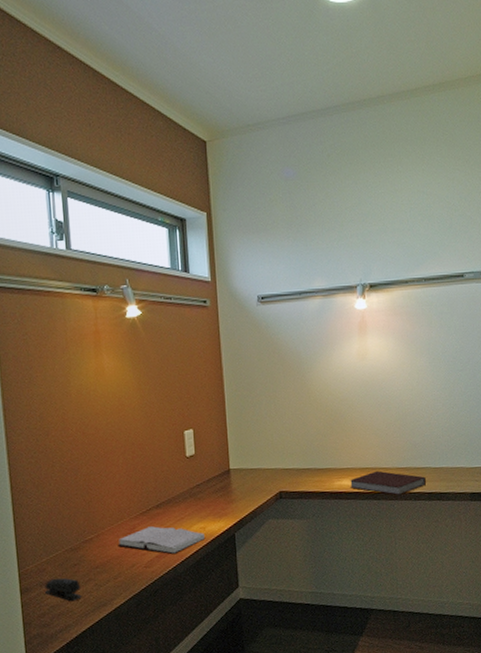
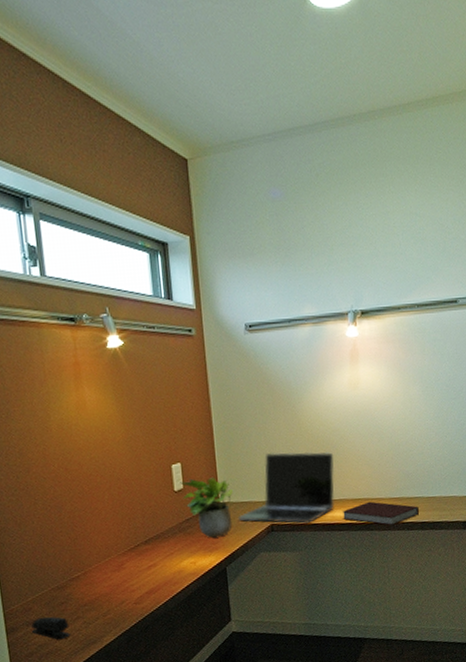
hardback book: present [118,526,206,555] -> none [106,562,197,591]
potted plant: none [192,444,243,504] -> present [180,477,233,538]
laptop: none [247,420,343,492] -> present [237,451,335,525]

